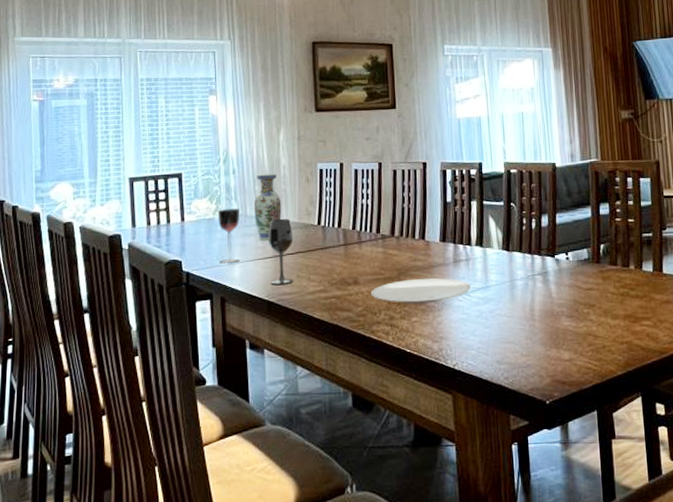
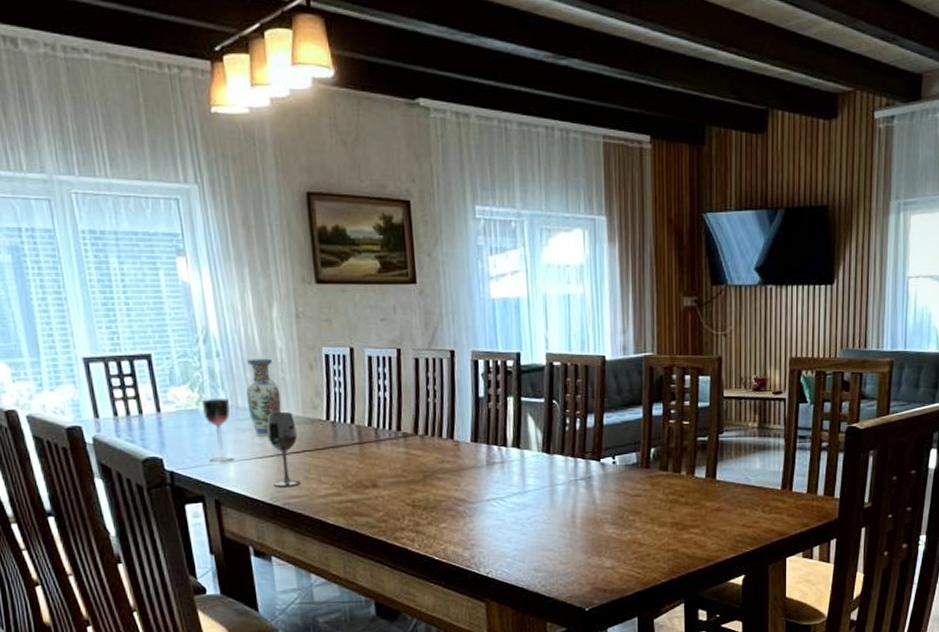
plate: present [370,278,471,304] -> none [392,481,506,510]

